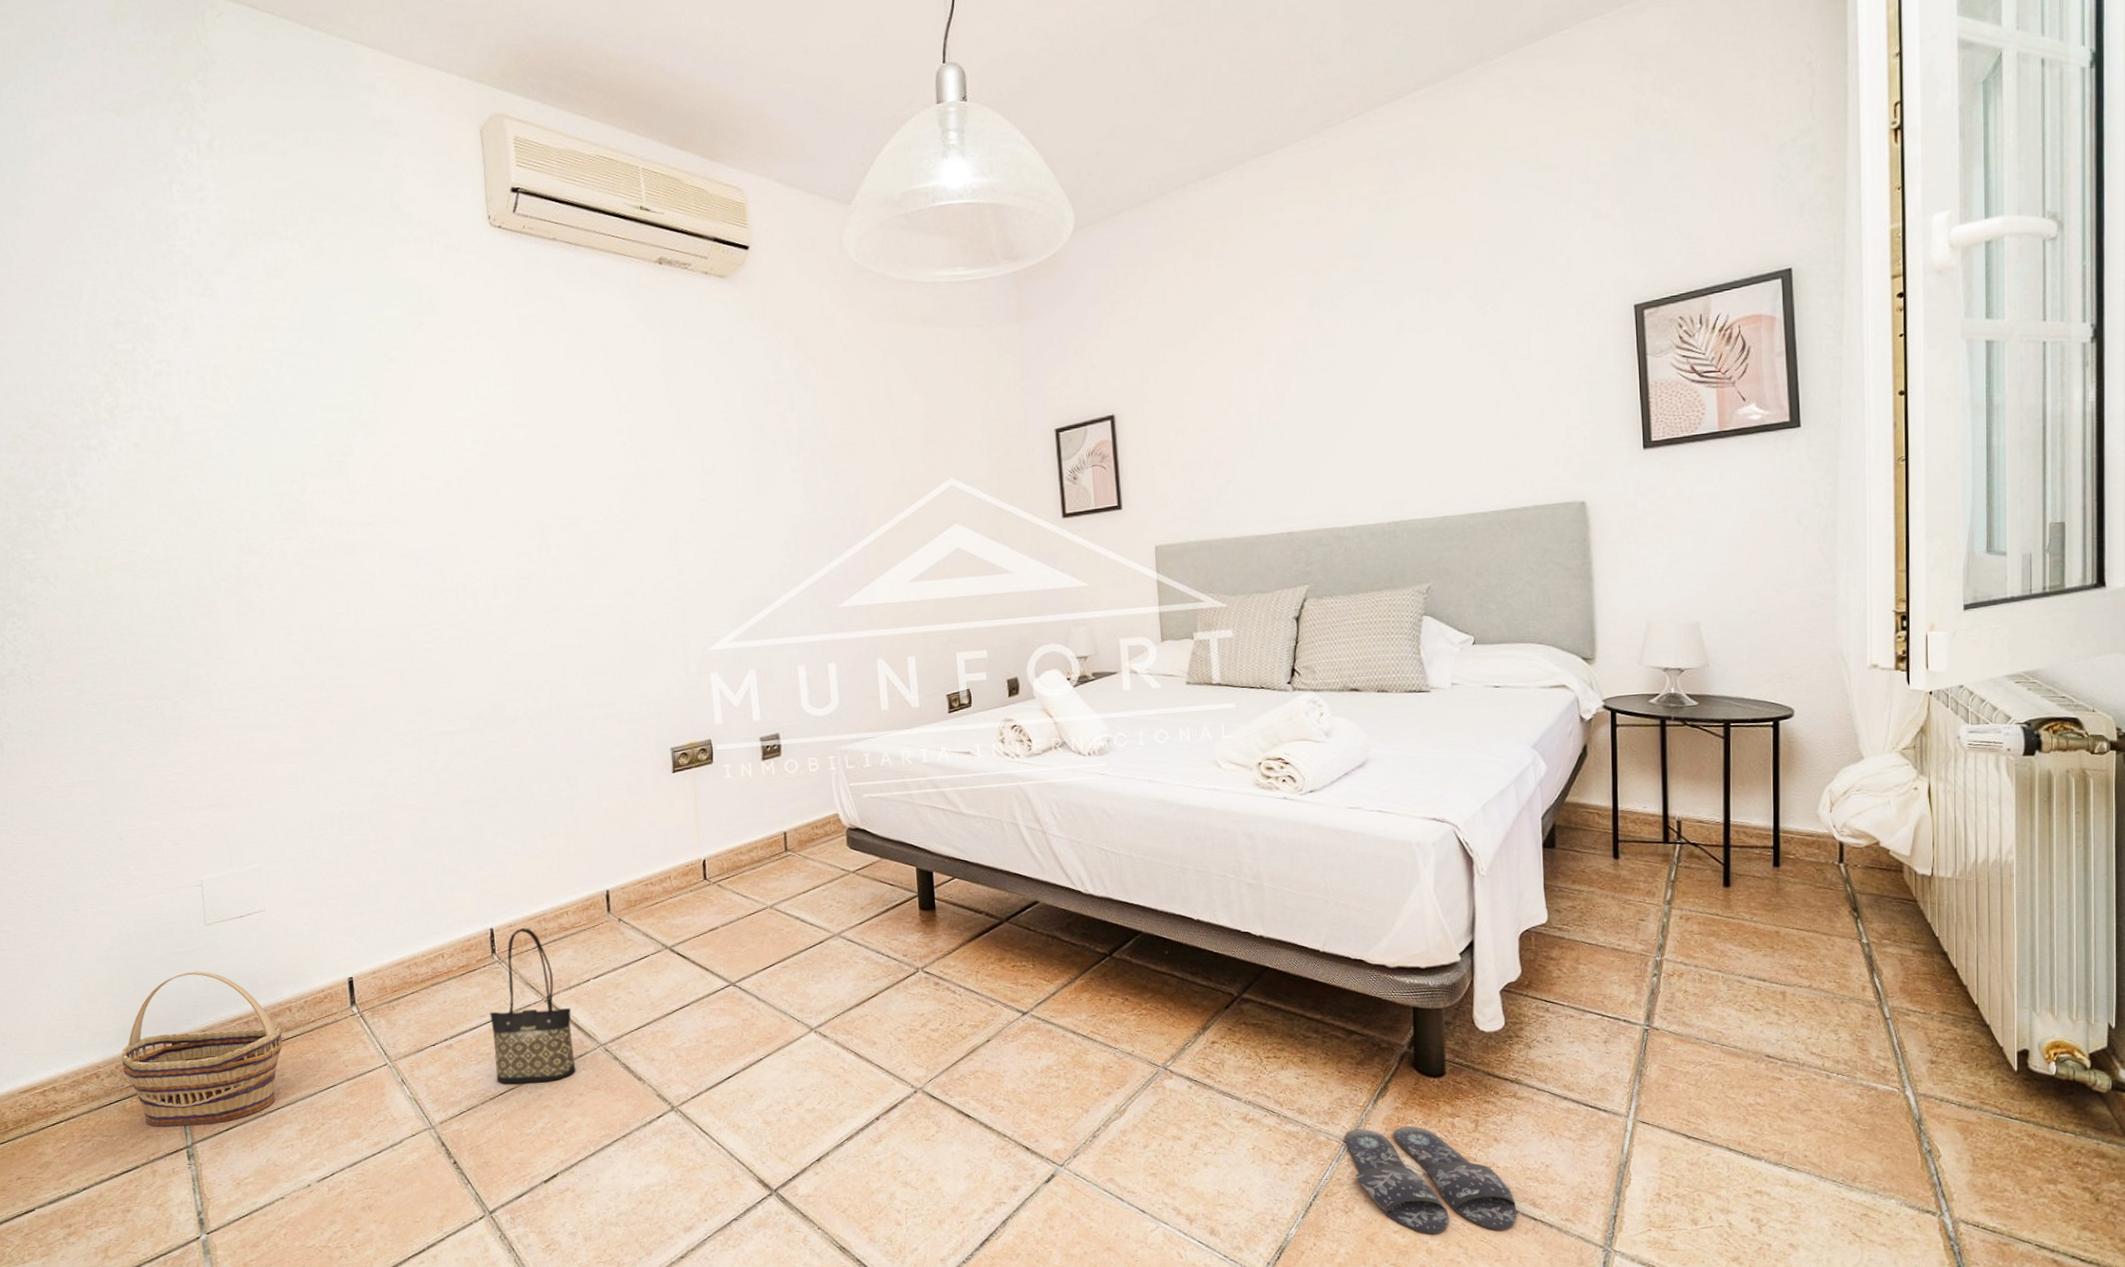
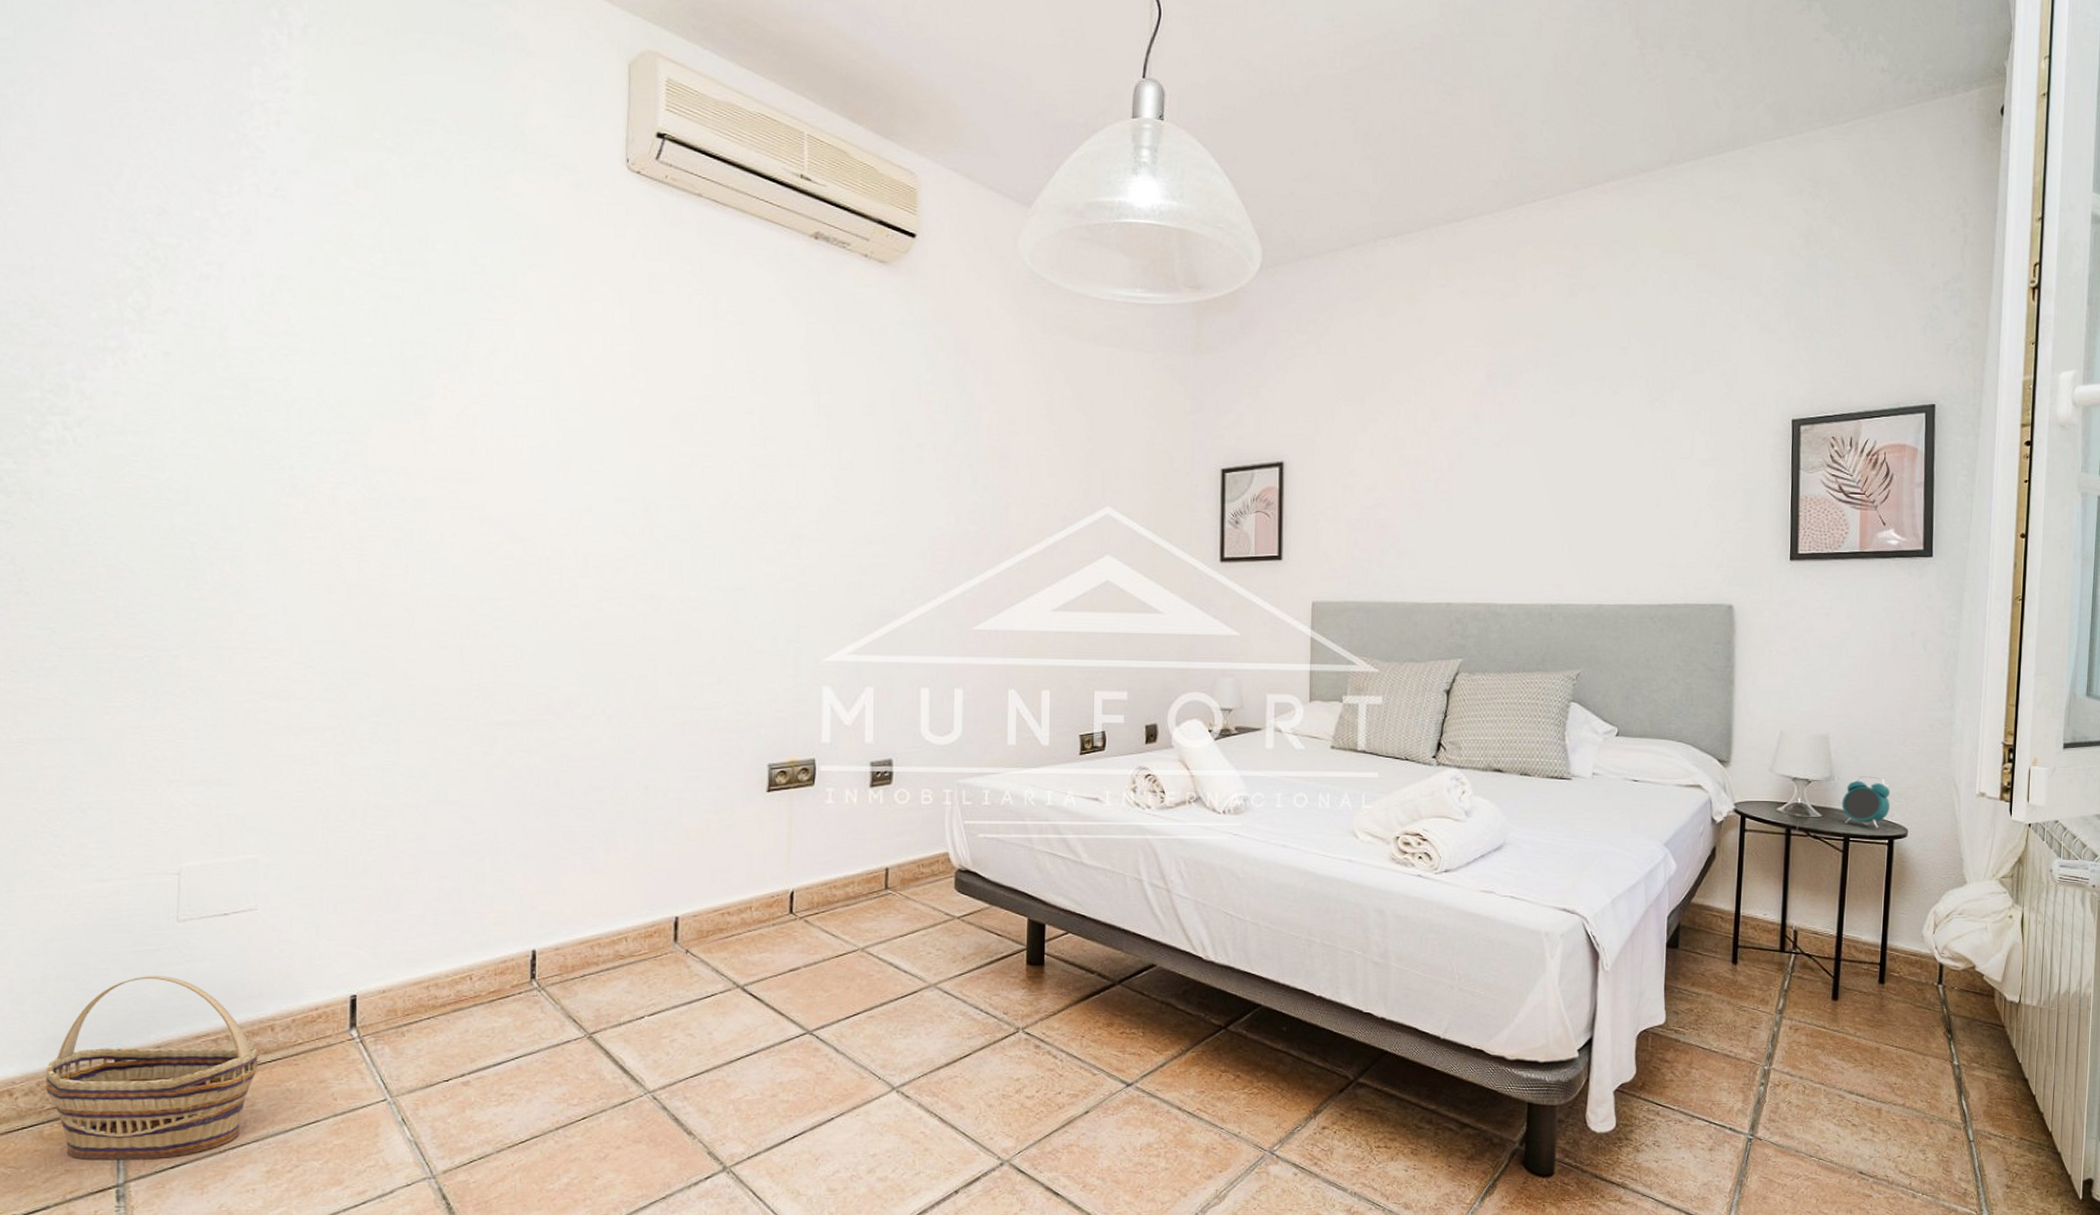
tote bag: present [490,928,576,1085] -> none [518,953,617,1132]
alarm clock: none [1719,658,1772,711] -> present [1841,775,1891,828]

